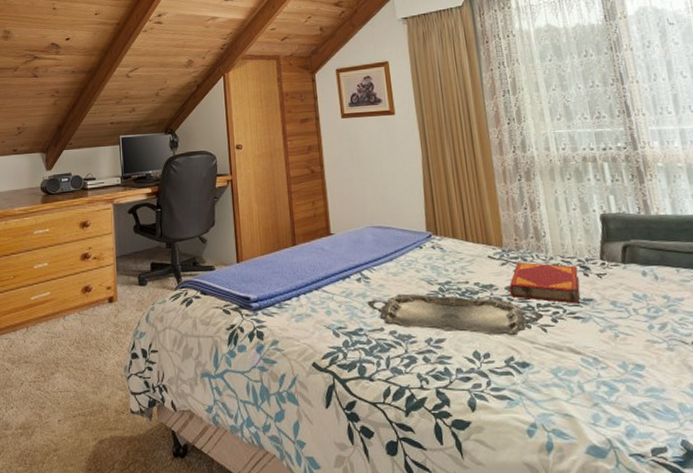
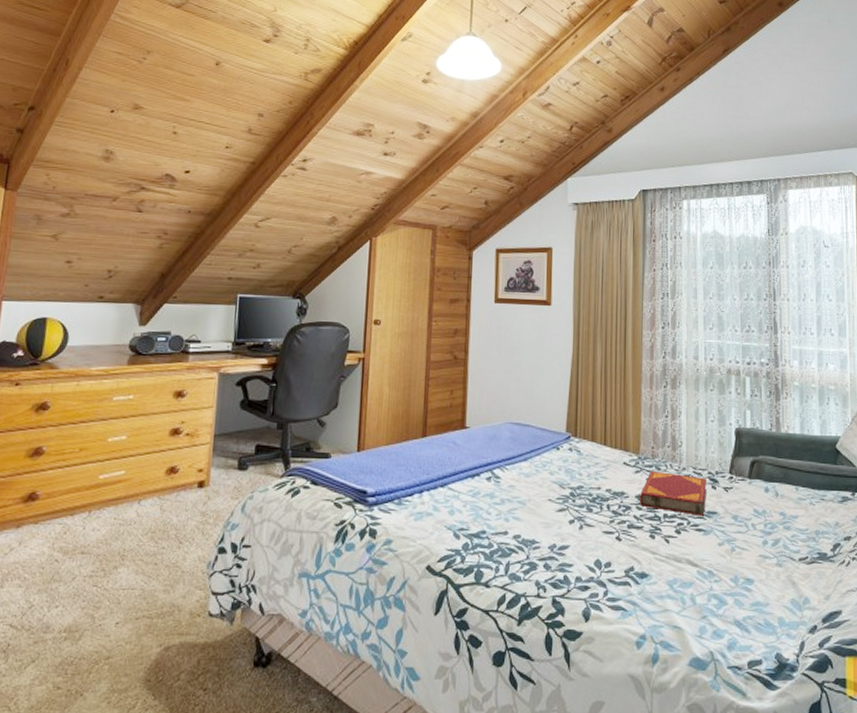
serving tray: present [367,293,544,336] -> none [494,496,668,546]

